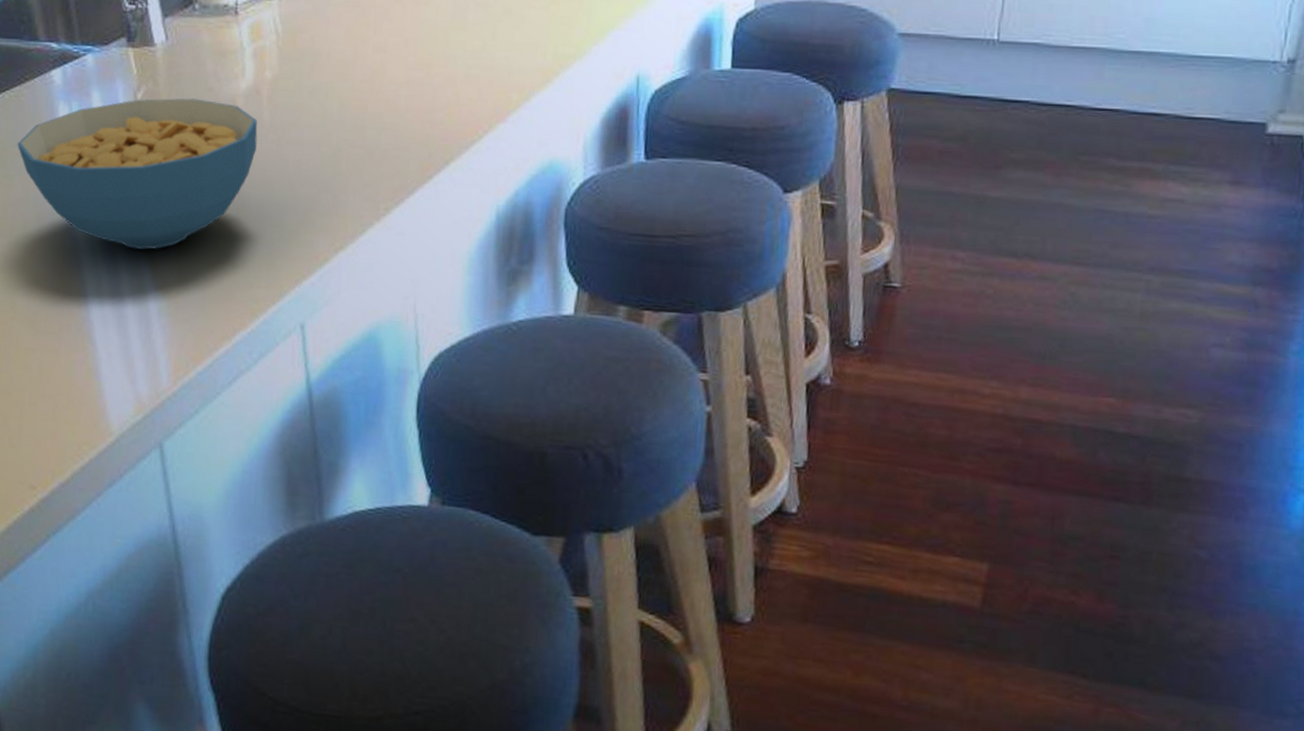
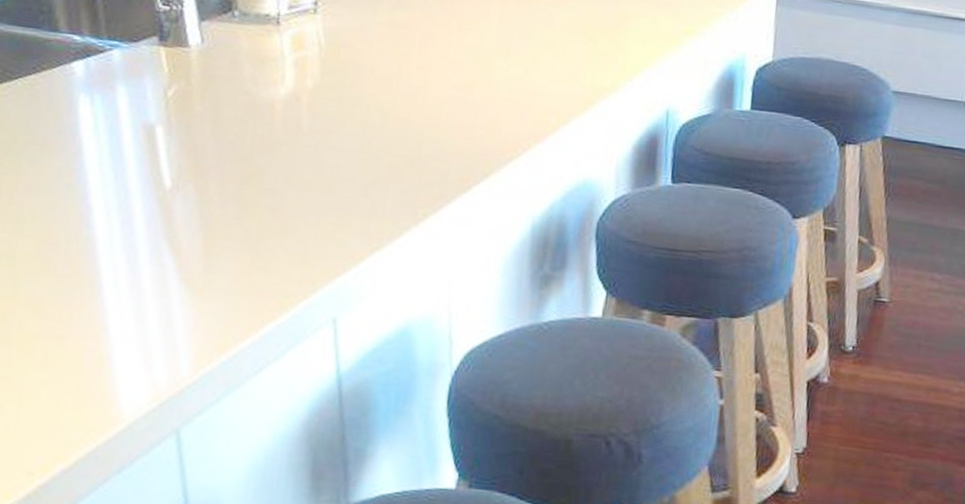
cereal bowl: present [17,98,258,250] -> none [29,96,296,242]

